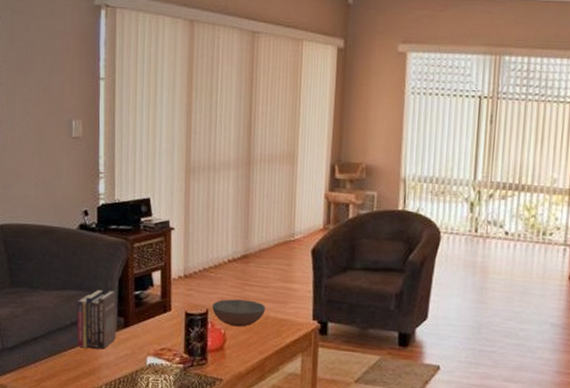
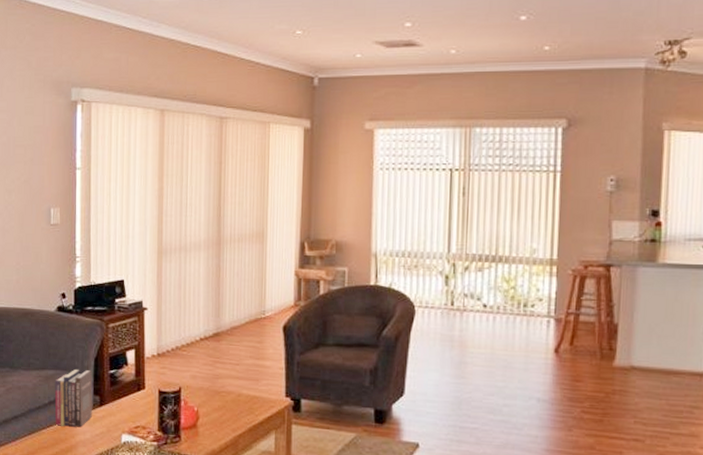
bowl: present [211,299,266,327] -> none [184,377,238,405]

